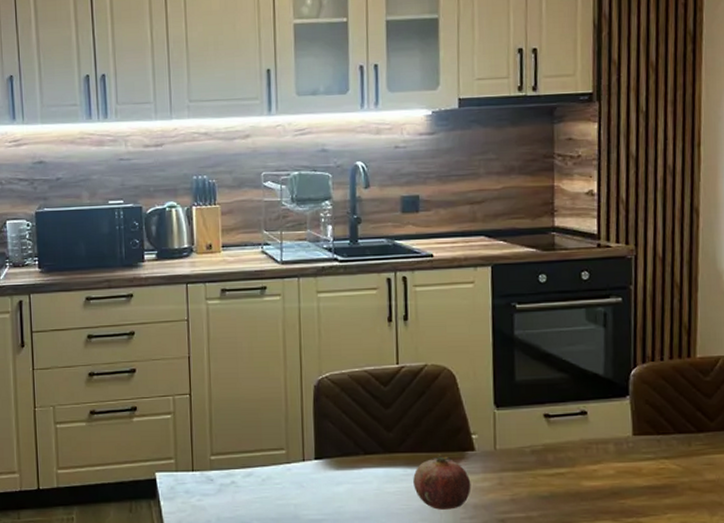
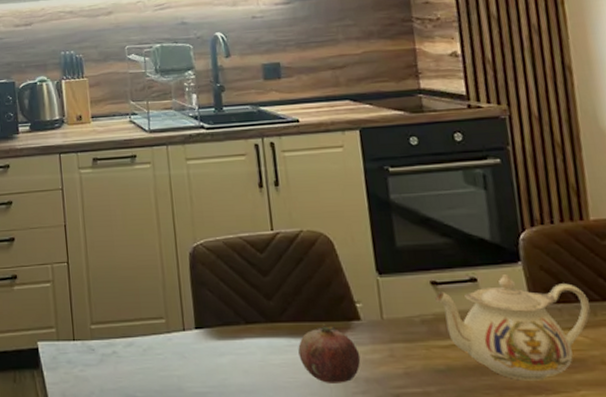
teapot: none [545,408,686,505] -> present [434,274,591,381]

